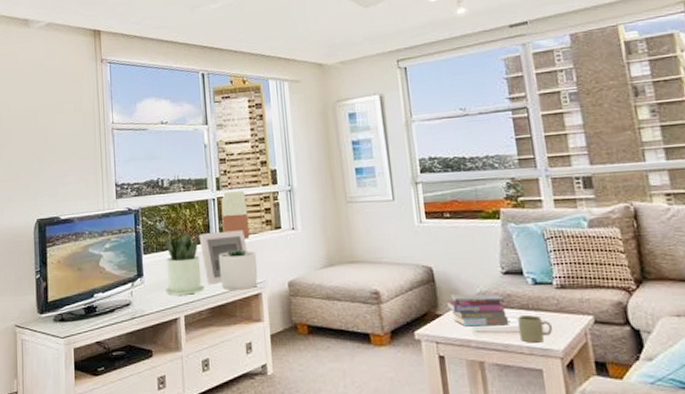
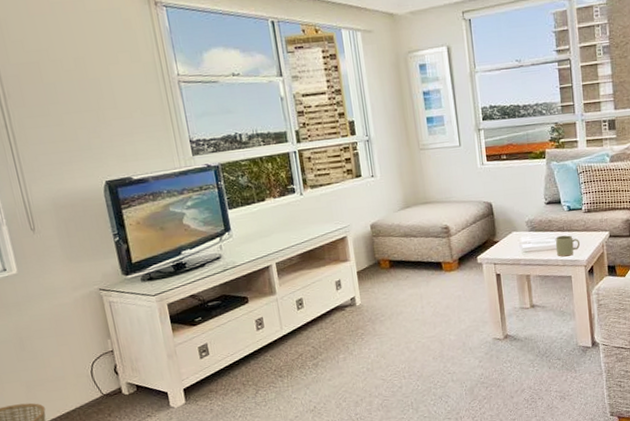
planter: present [164,231,205,296] -> none [248,184,293,246]
picture frame: present [198,230,247,286] -> none [283,180,331,234]
planter: present [218,249,258,292] -> none [304,198,343,237]
vase: present [221,191,250,239] -> none [302,142,333,188]
books: present [447,293,509,327] -> none [503,221,549,249]

